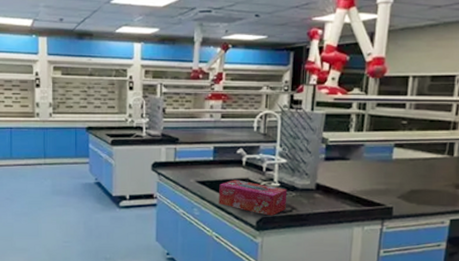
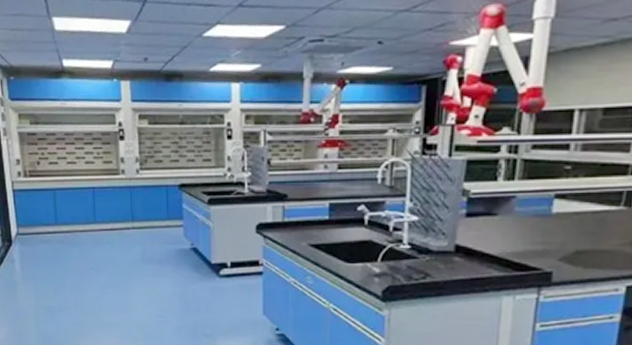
tissue box: present [219,180,288,216] -> none [336,242,420,284]

